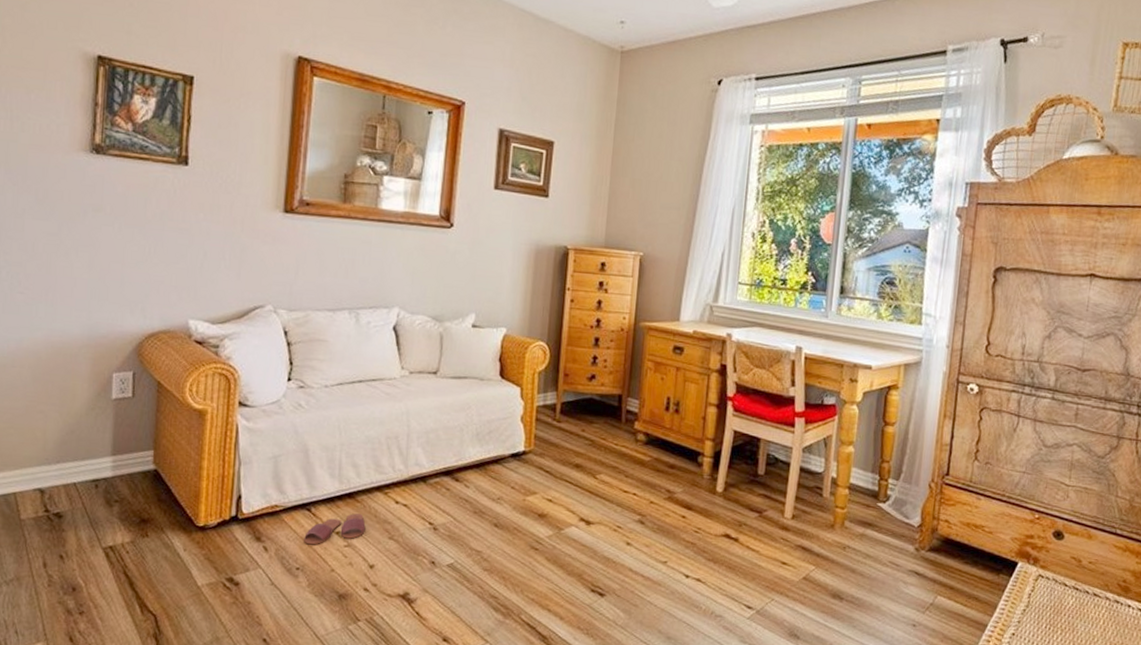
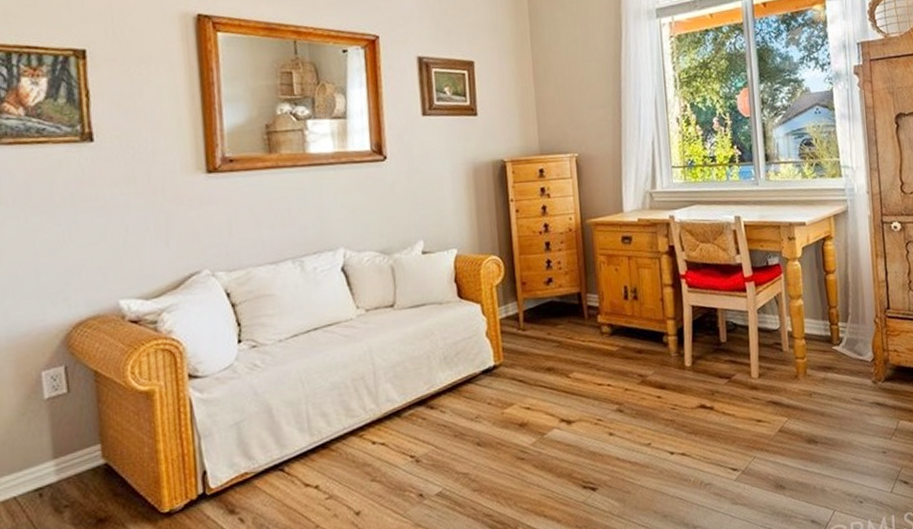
slippers: present [304,513,366,545] -> none [281,462,345,506]

